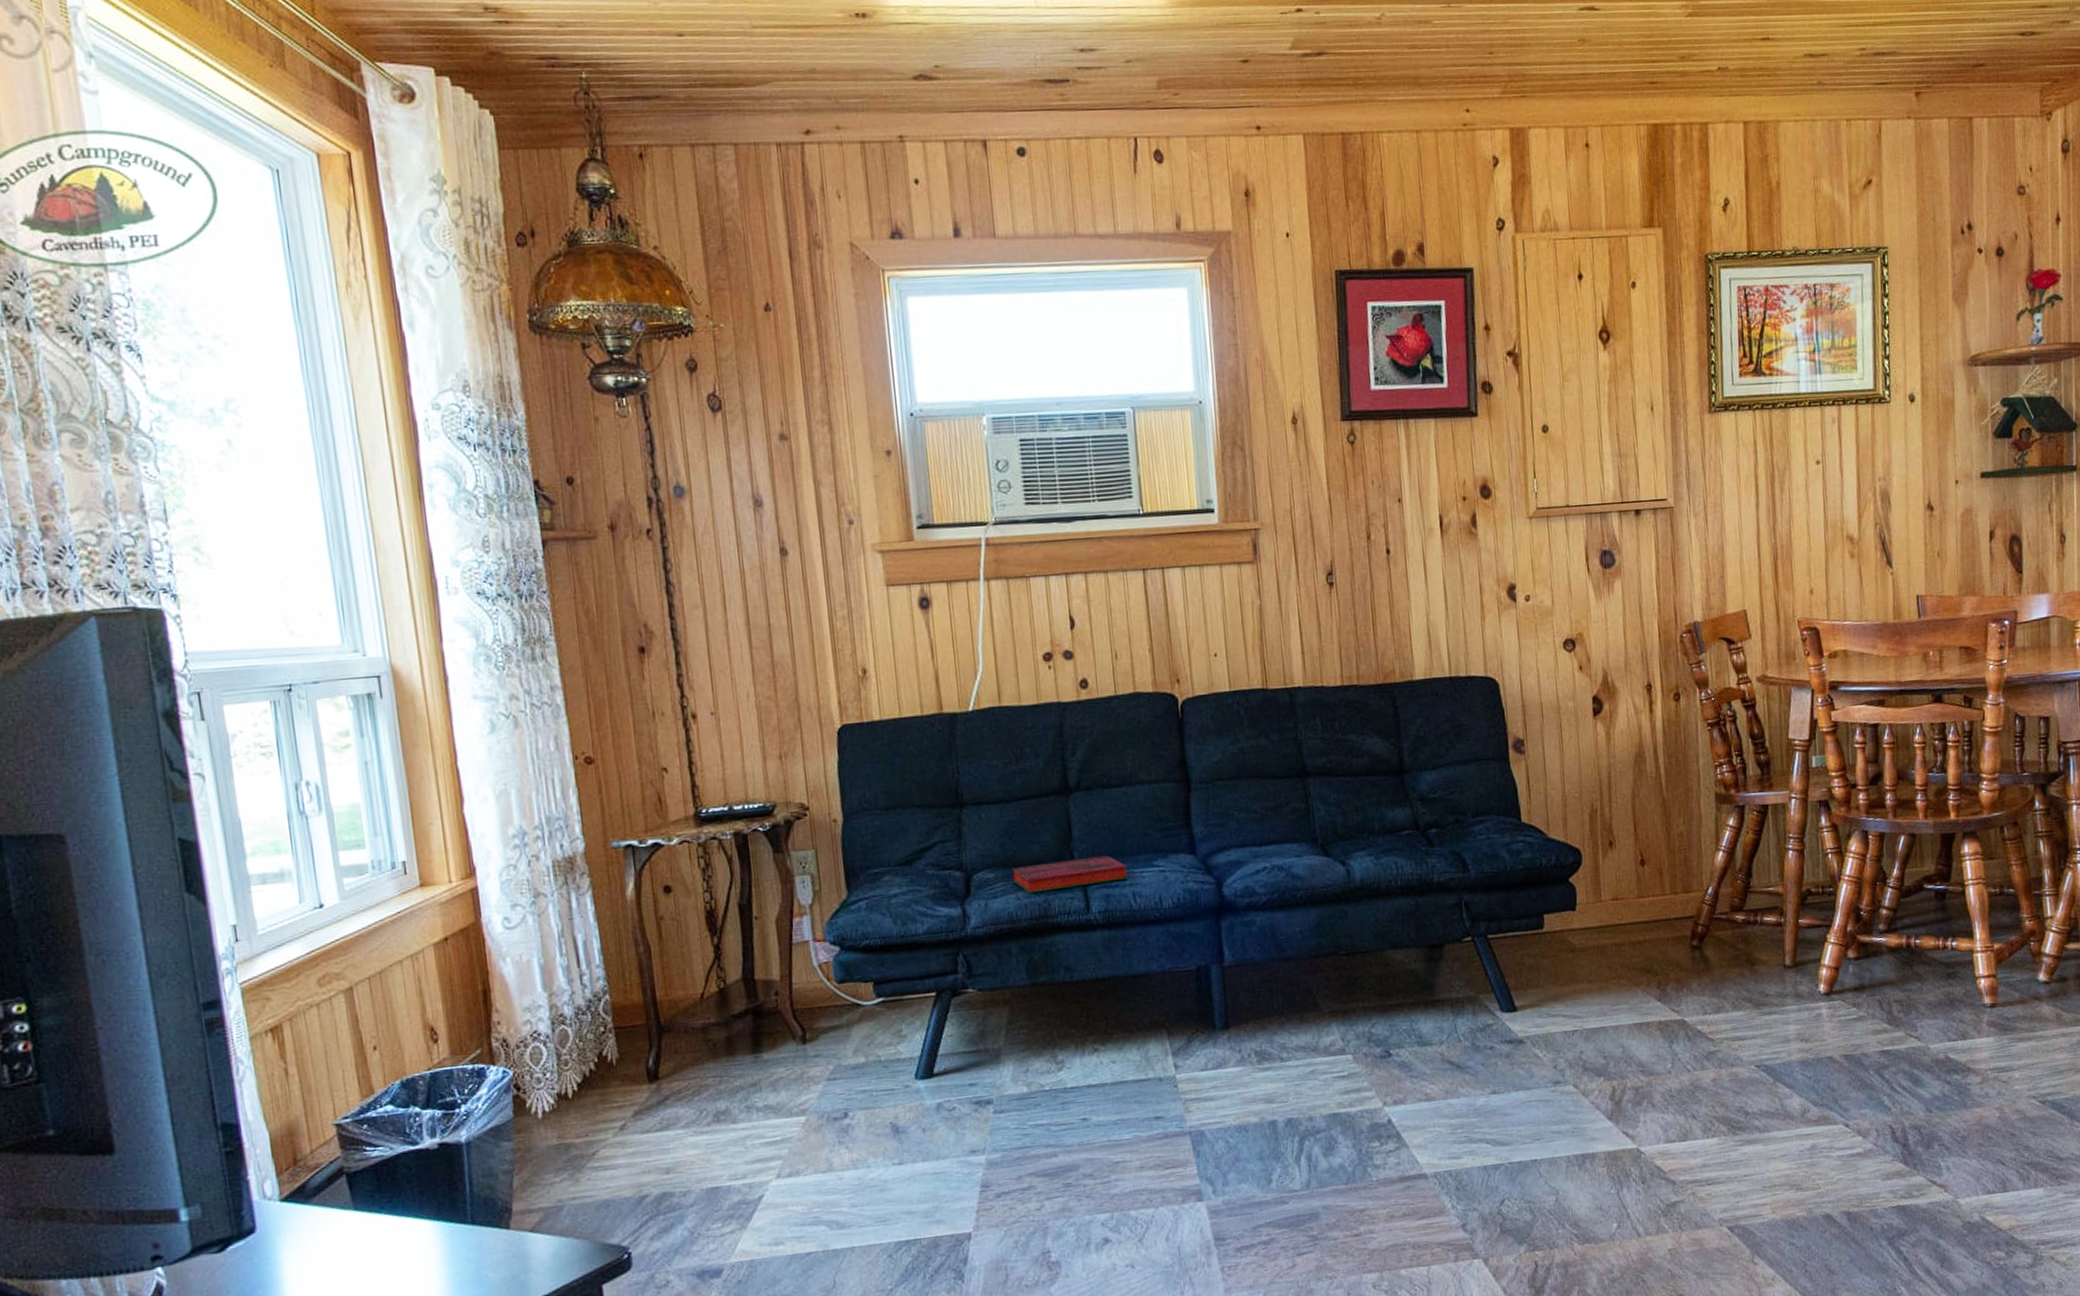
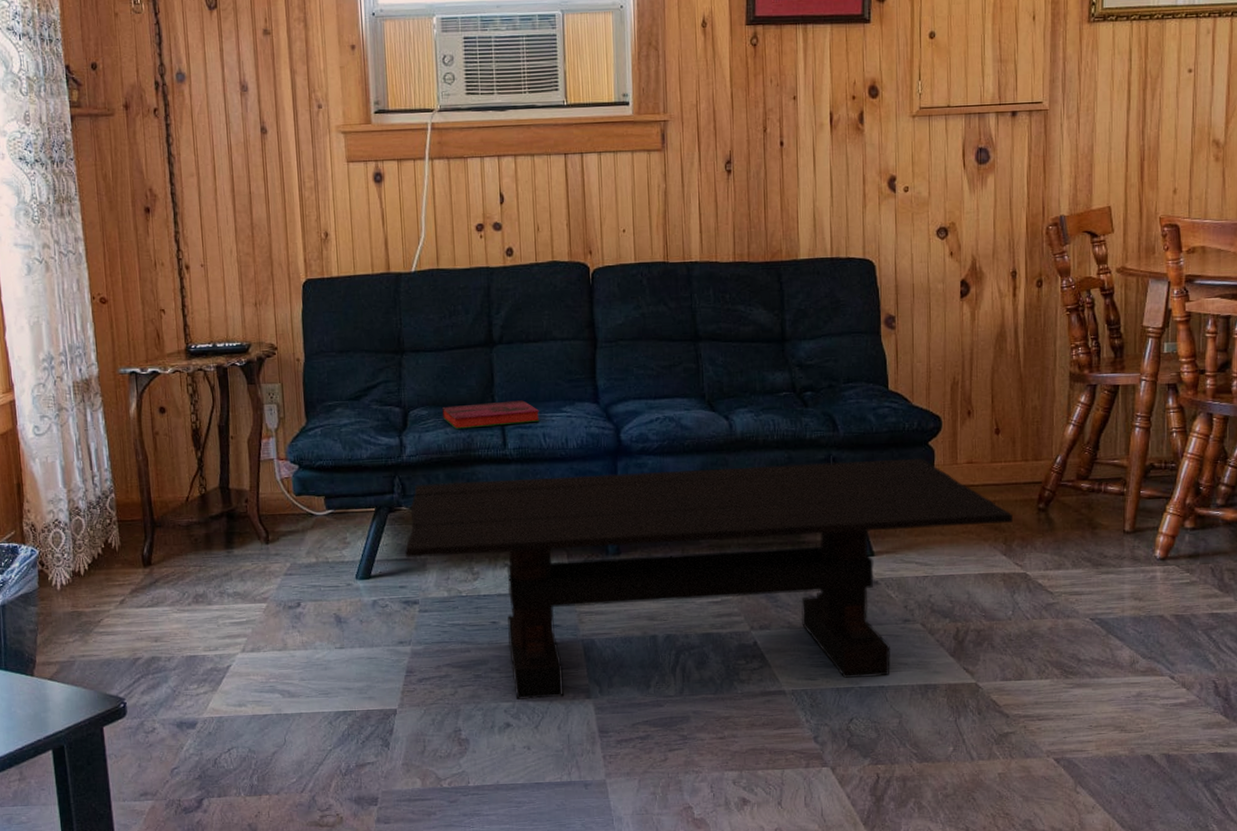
coffee table: none [974,898,1666,1209] -> present [405,459,1013,700]

